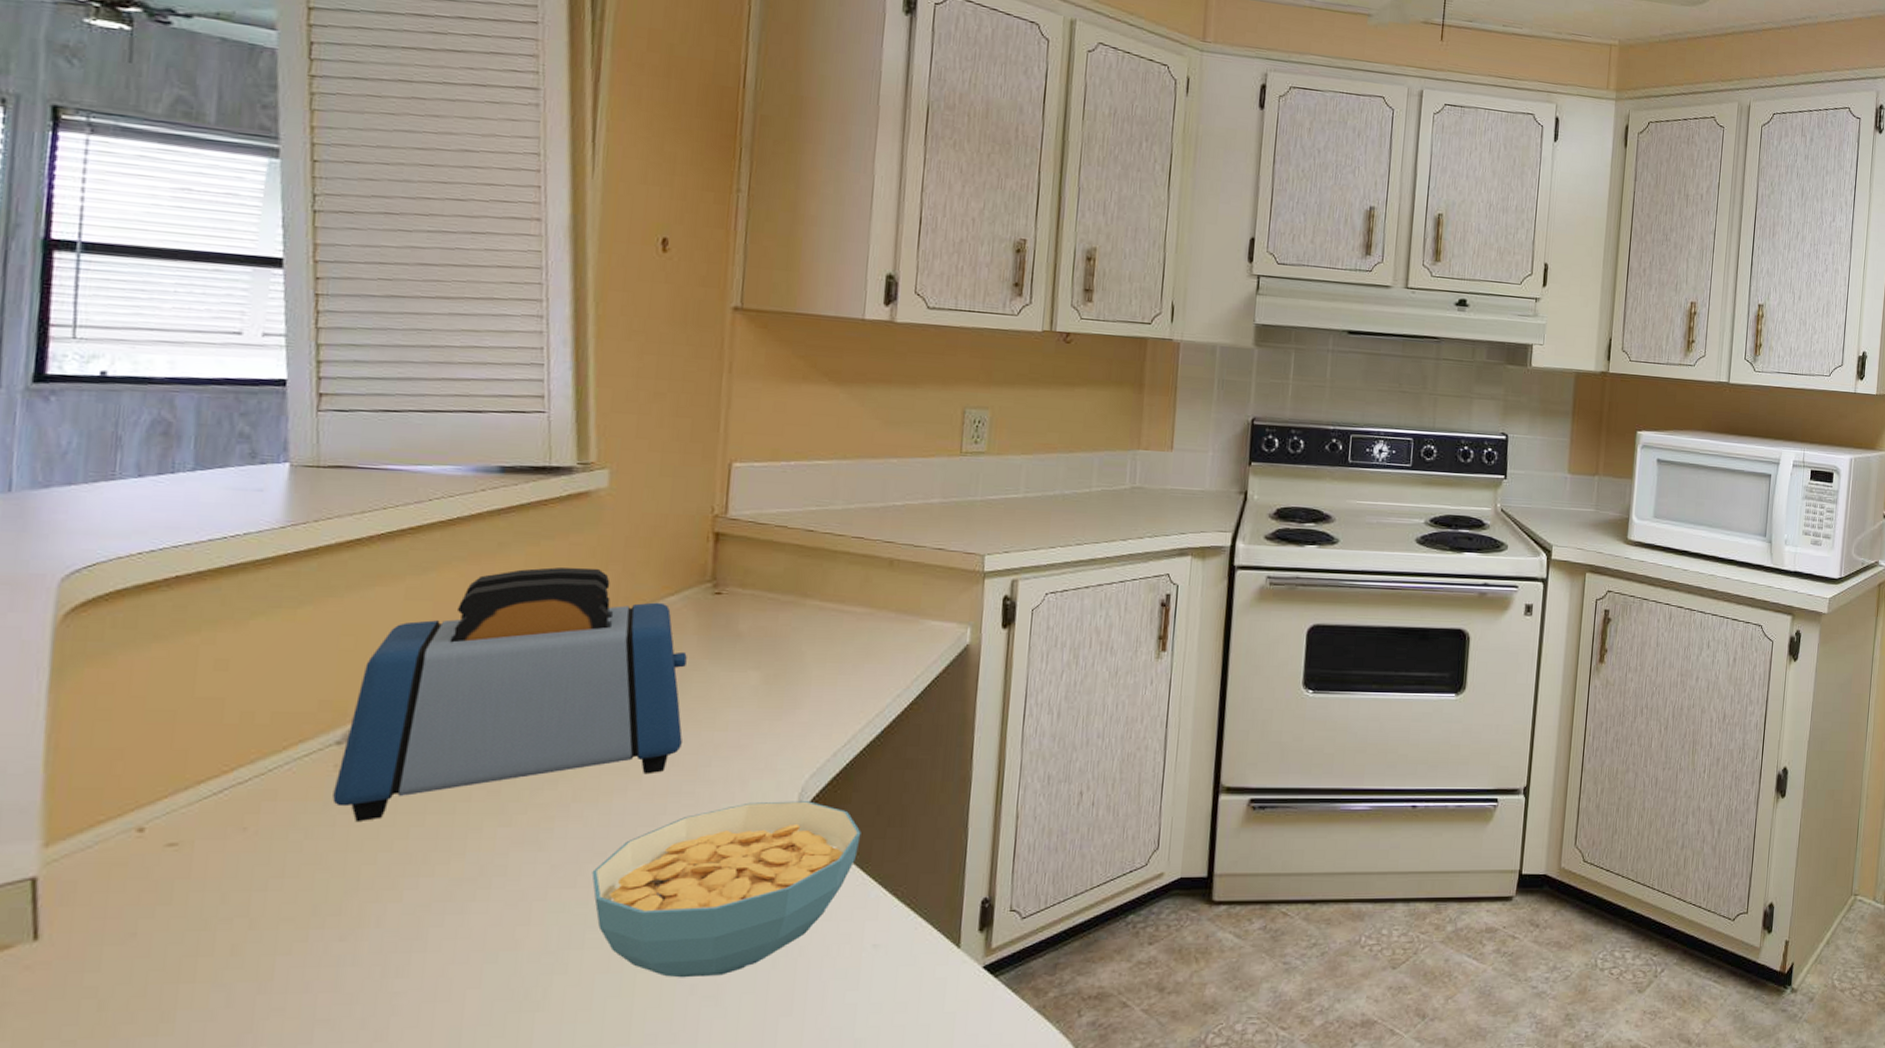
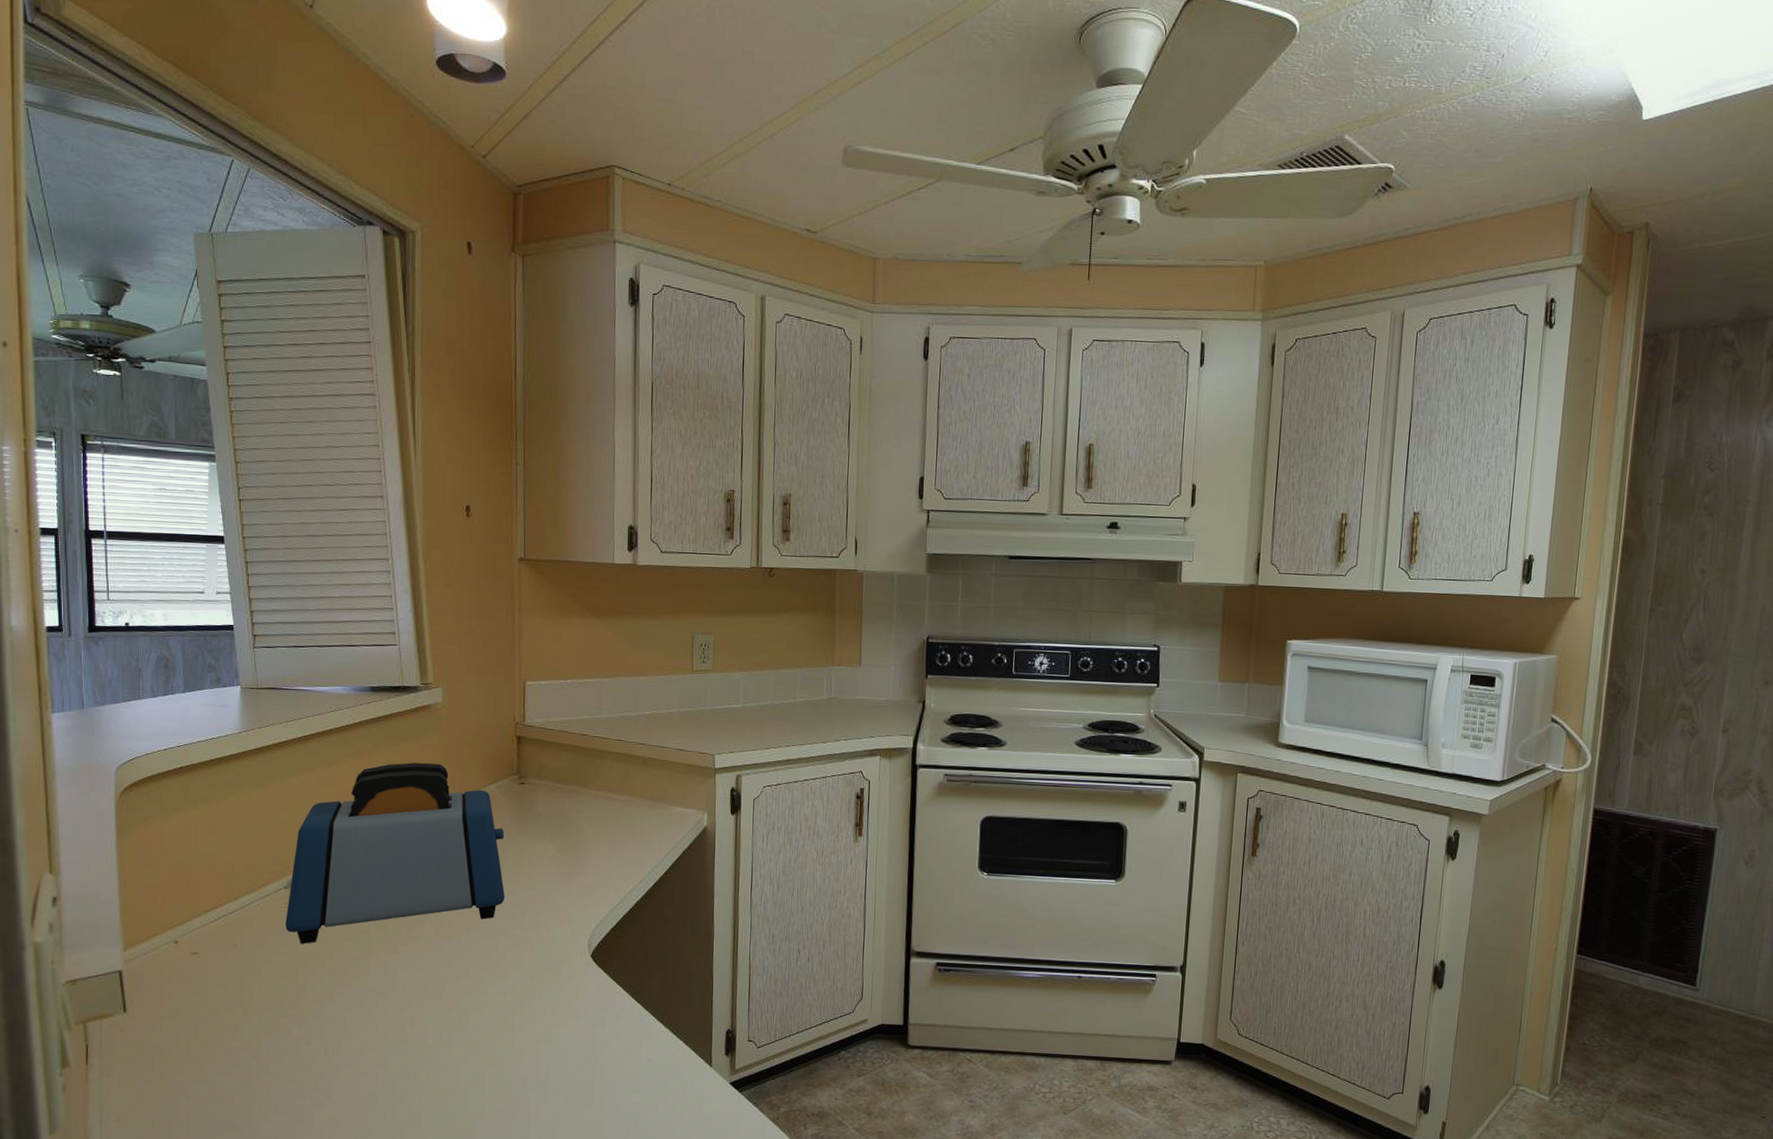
cereal bowl: present [591,801,861,978] -> none [451,944,635,1073]

